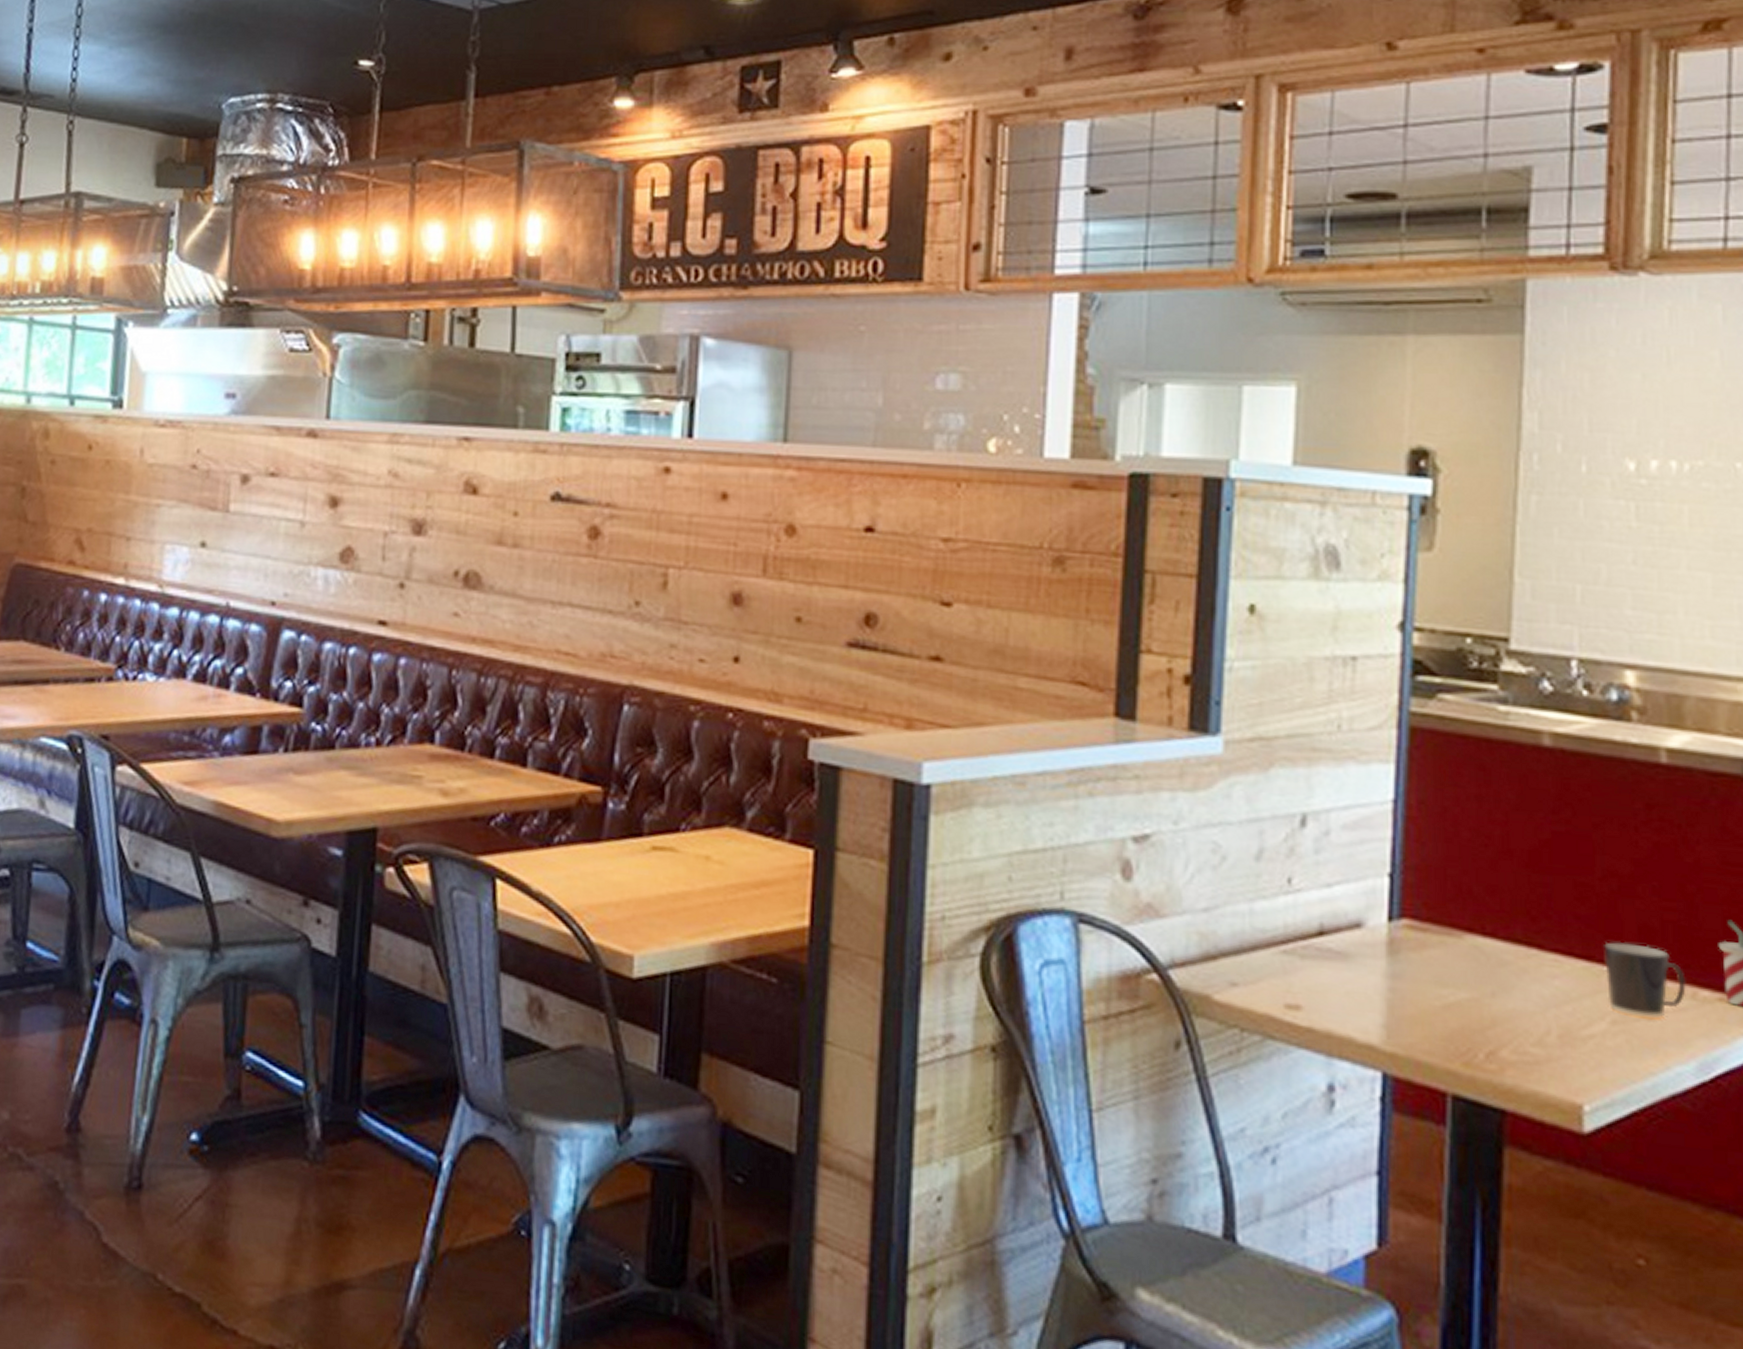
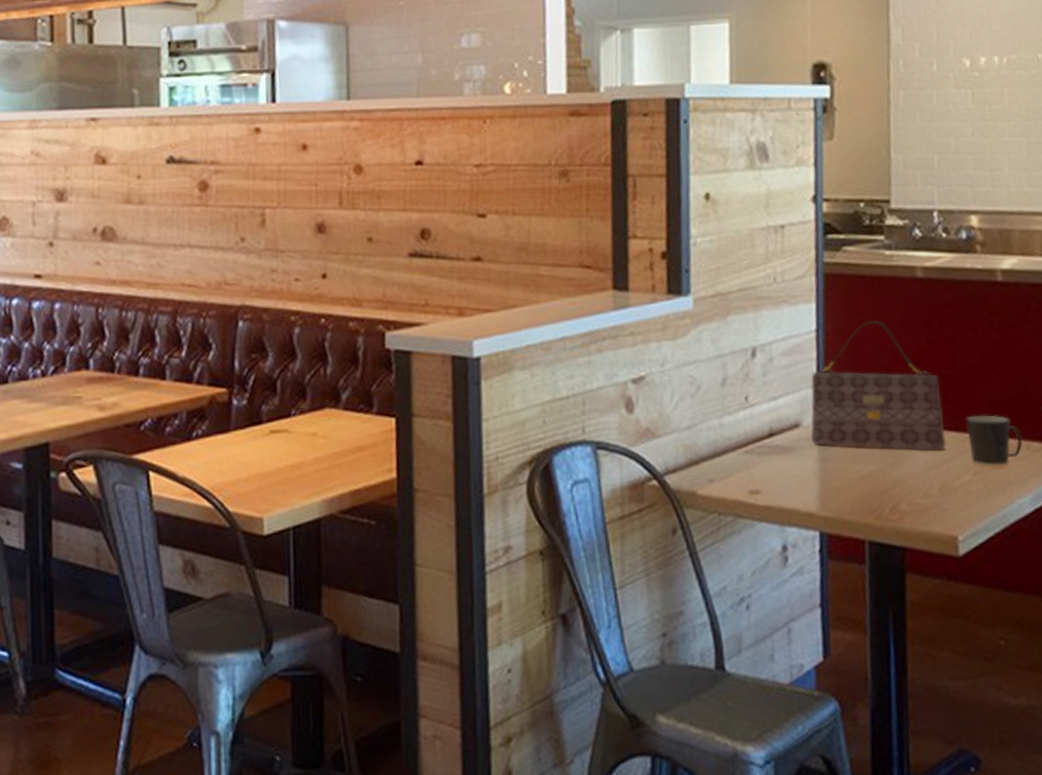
handbag: none [1377,796,1572,985] -> present [811,320,946,452]

